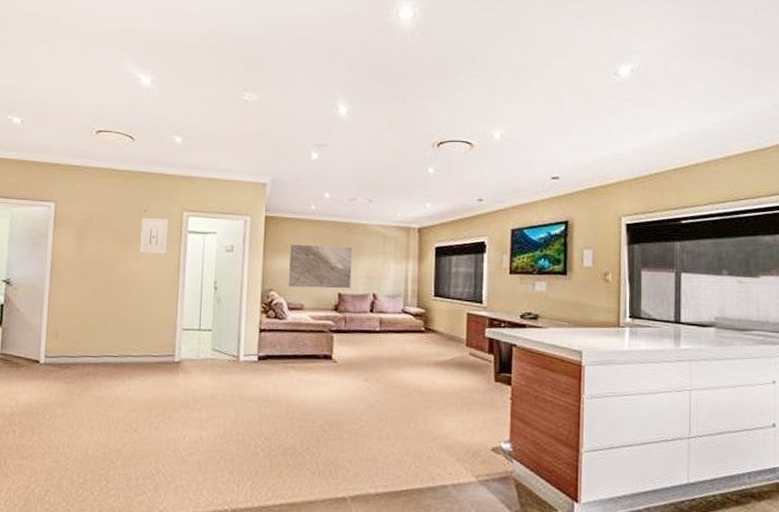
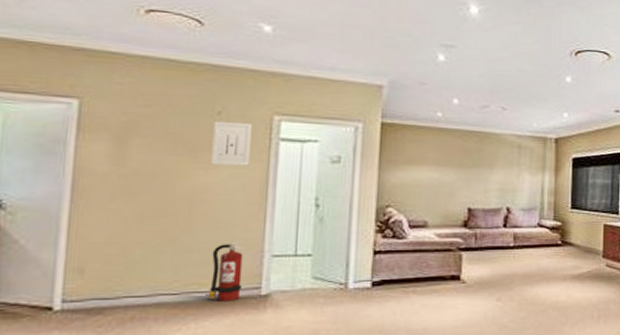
fire extinguisher: none [138,315,163,365] -> present [209,240,244,301]
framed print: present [288,244,353,289] -> none [408,155,484,203]

